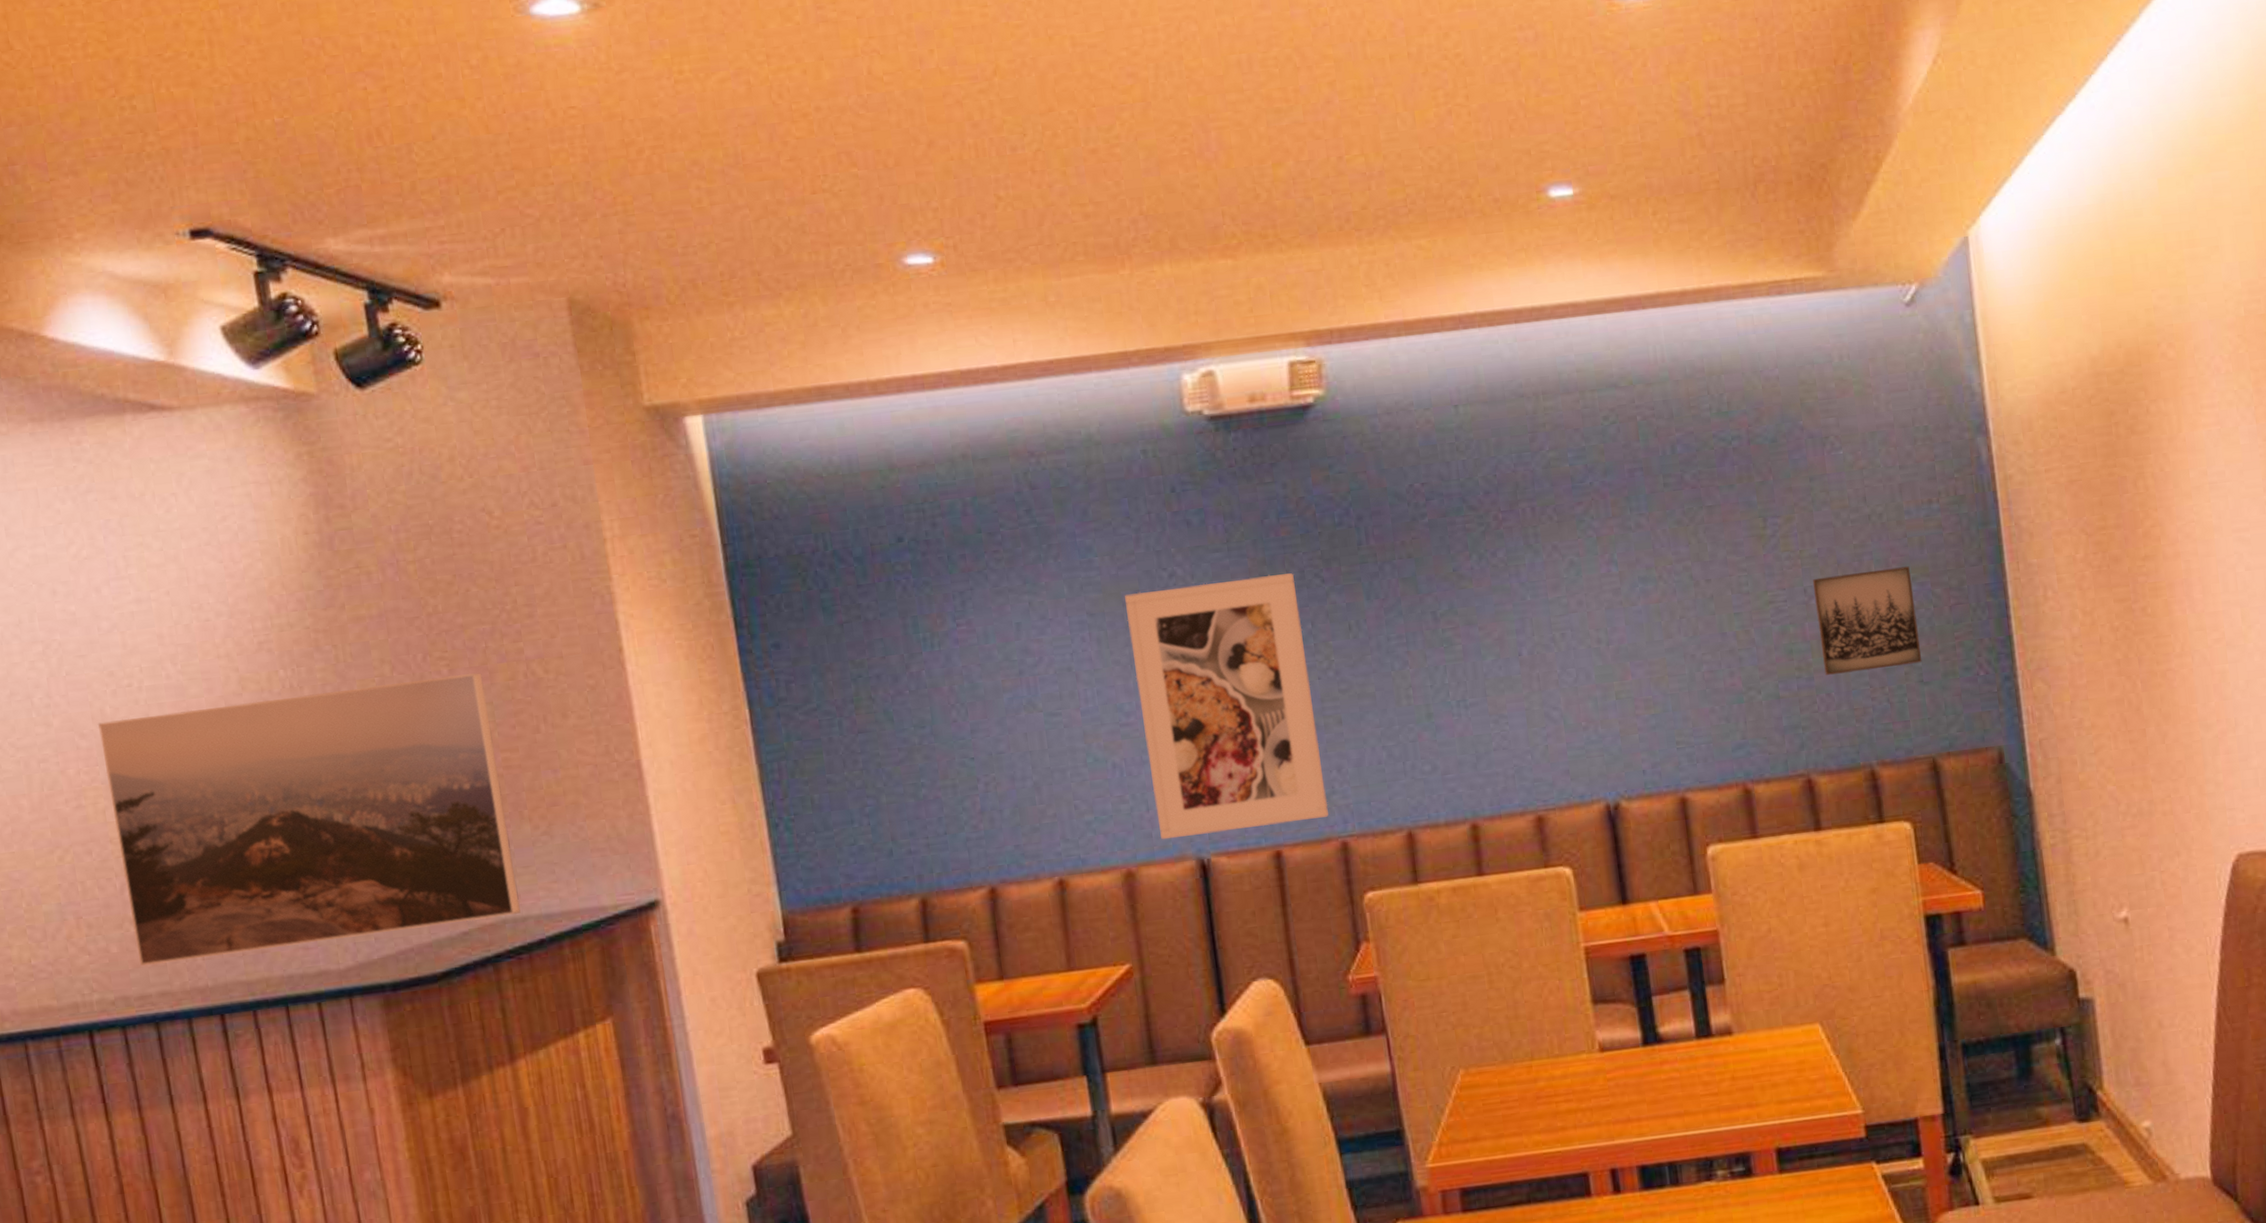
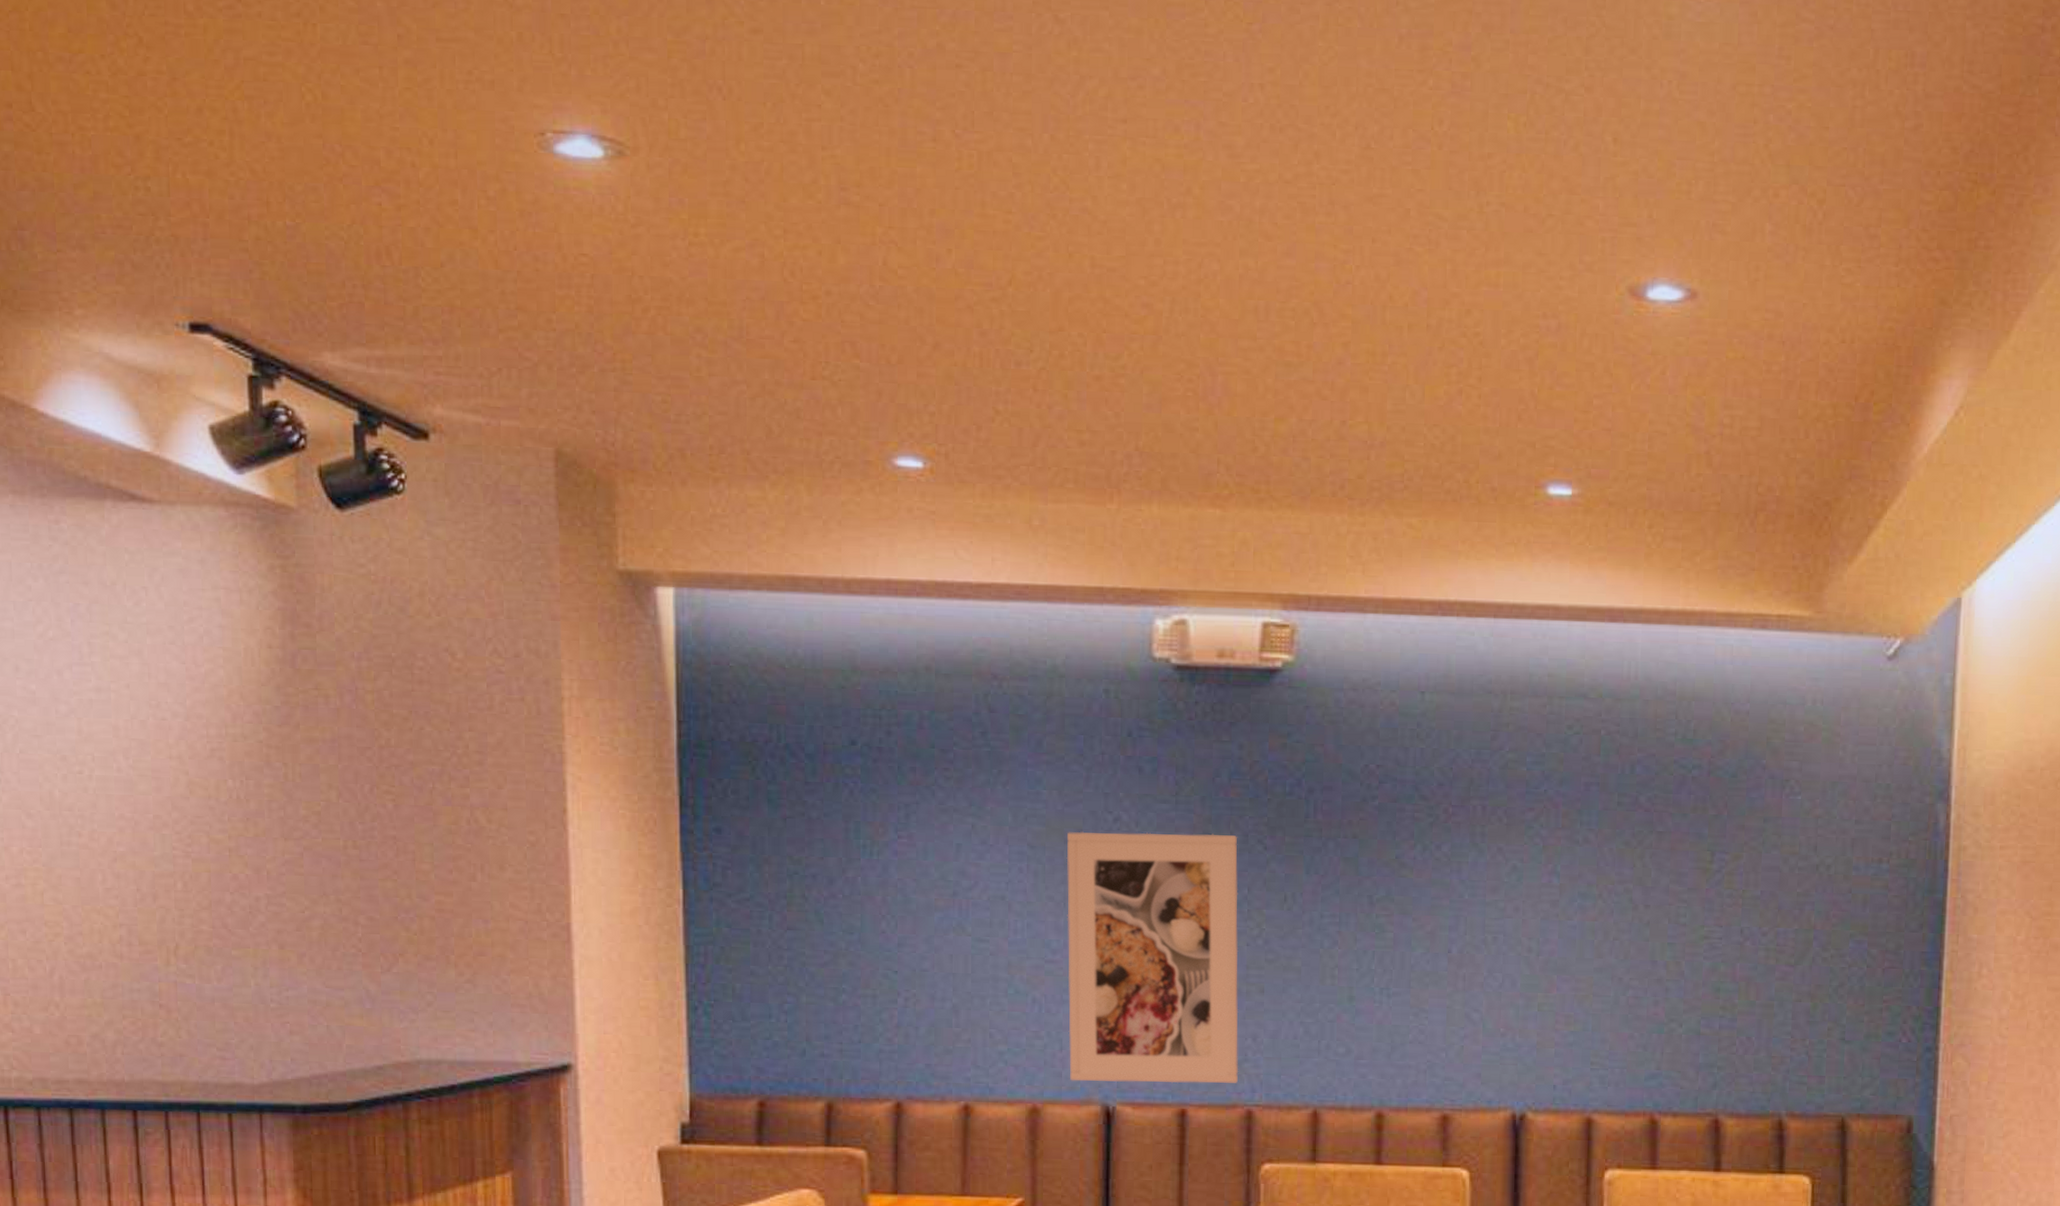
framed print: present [98,673,521,966] -> none [46,804,437,1057]
wall art: present [1813,566,1922,675] -> none [1749,920,1849,1021]

